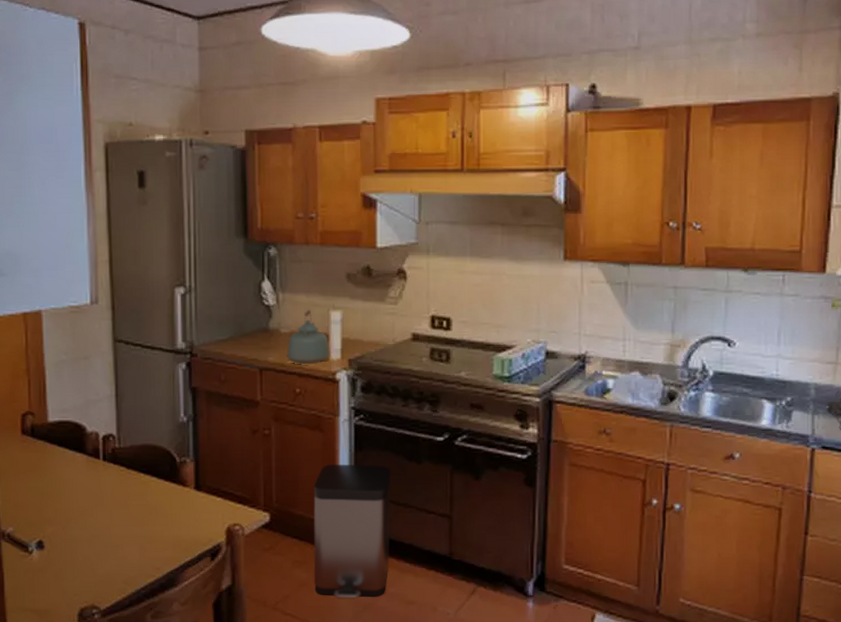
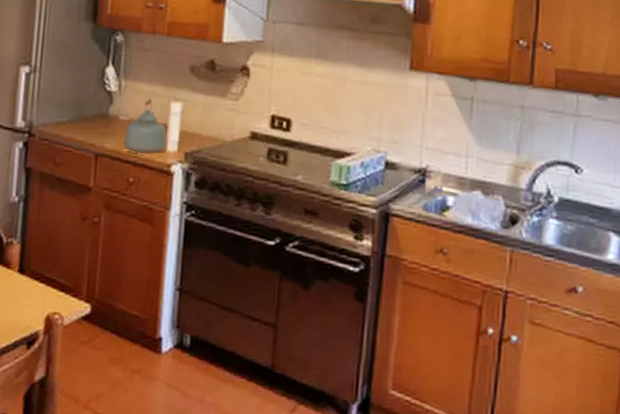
pedal bin: present [313,464,391,599] -> none [129,259,217,405]

